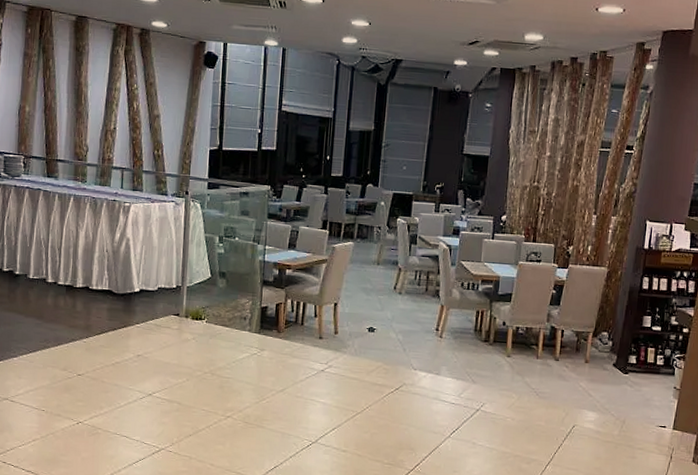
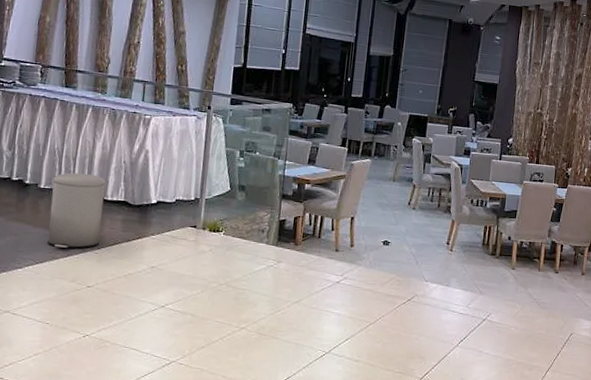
pedal bin: none [39,262,90,339] -> present [47,172,106,250]

